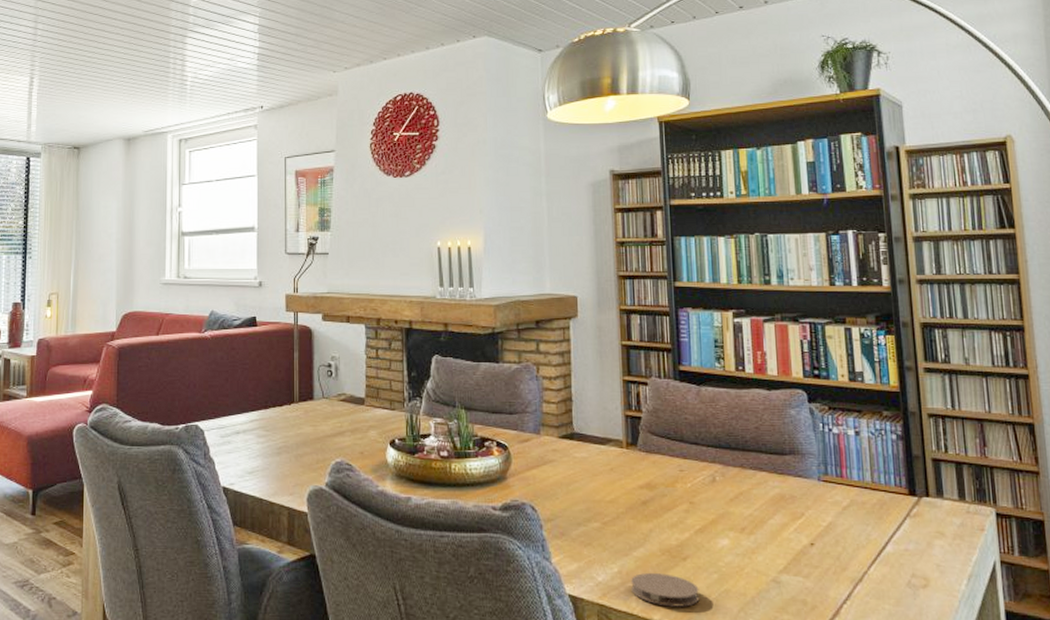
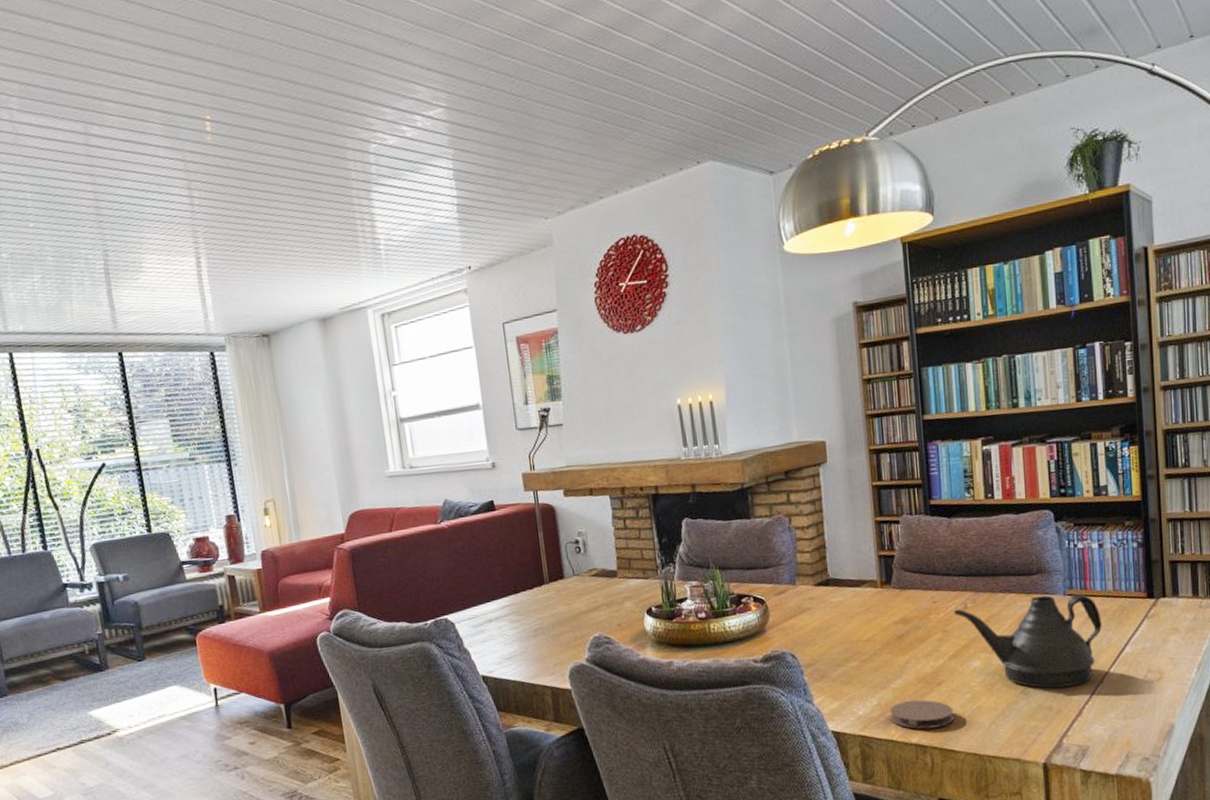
teapot: none [702,479,860,581] -> present [954,593,1102,688]

